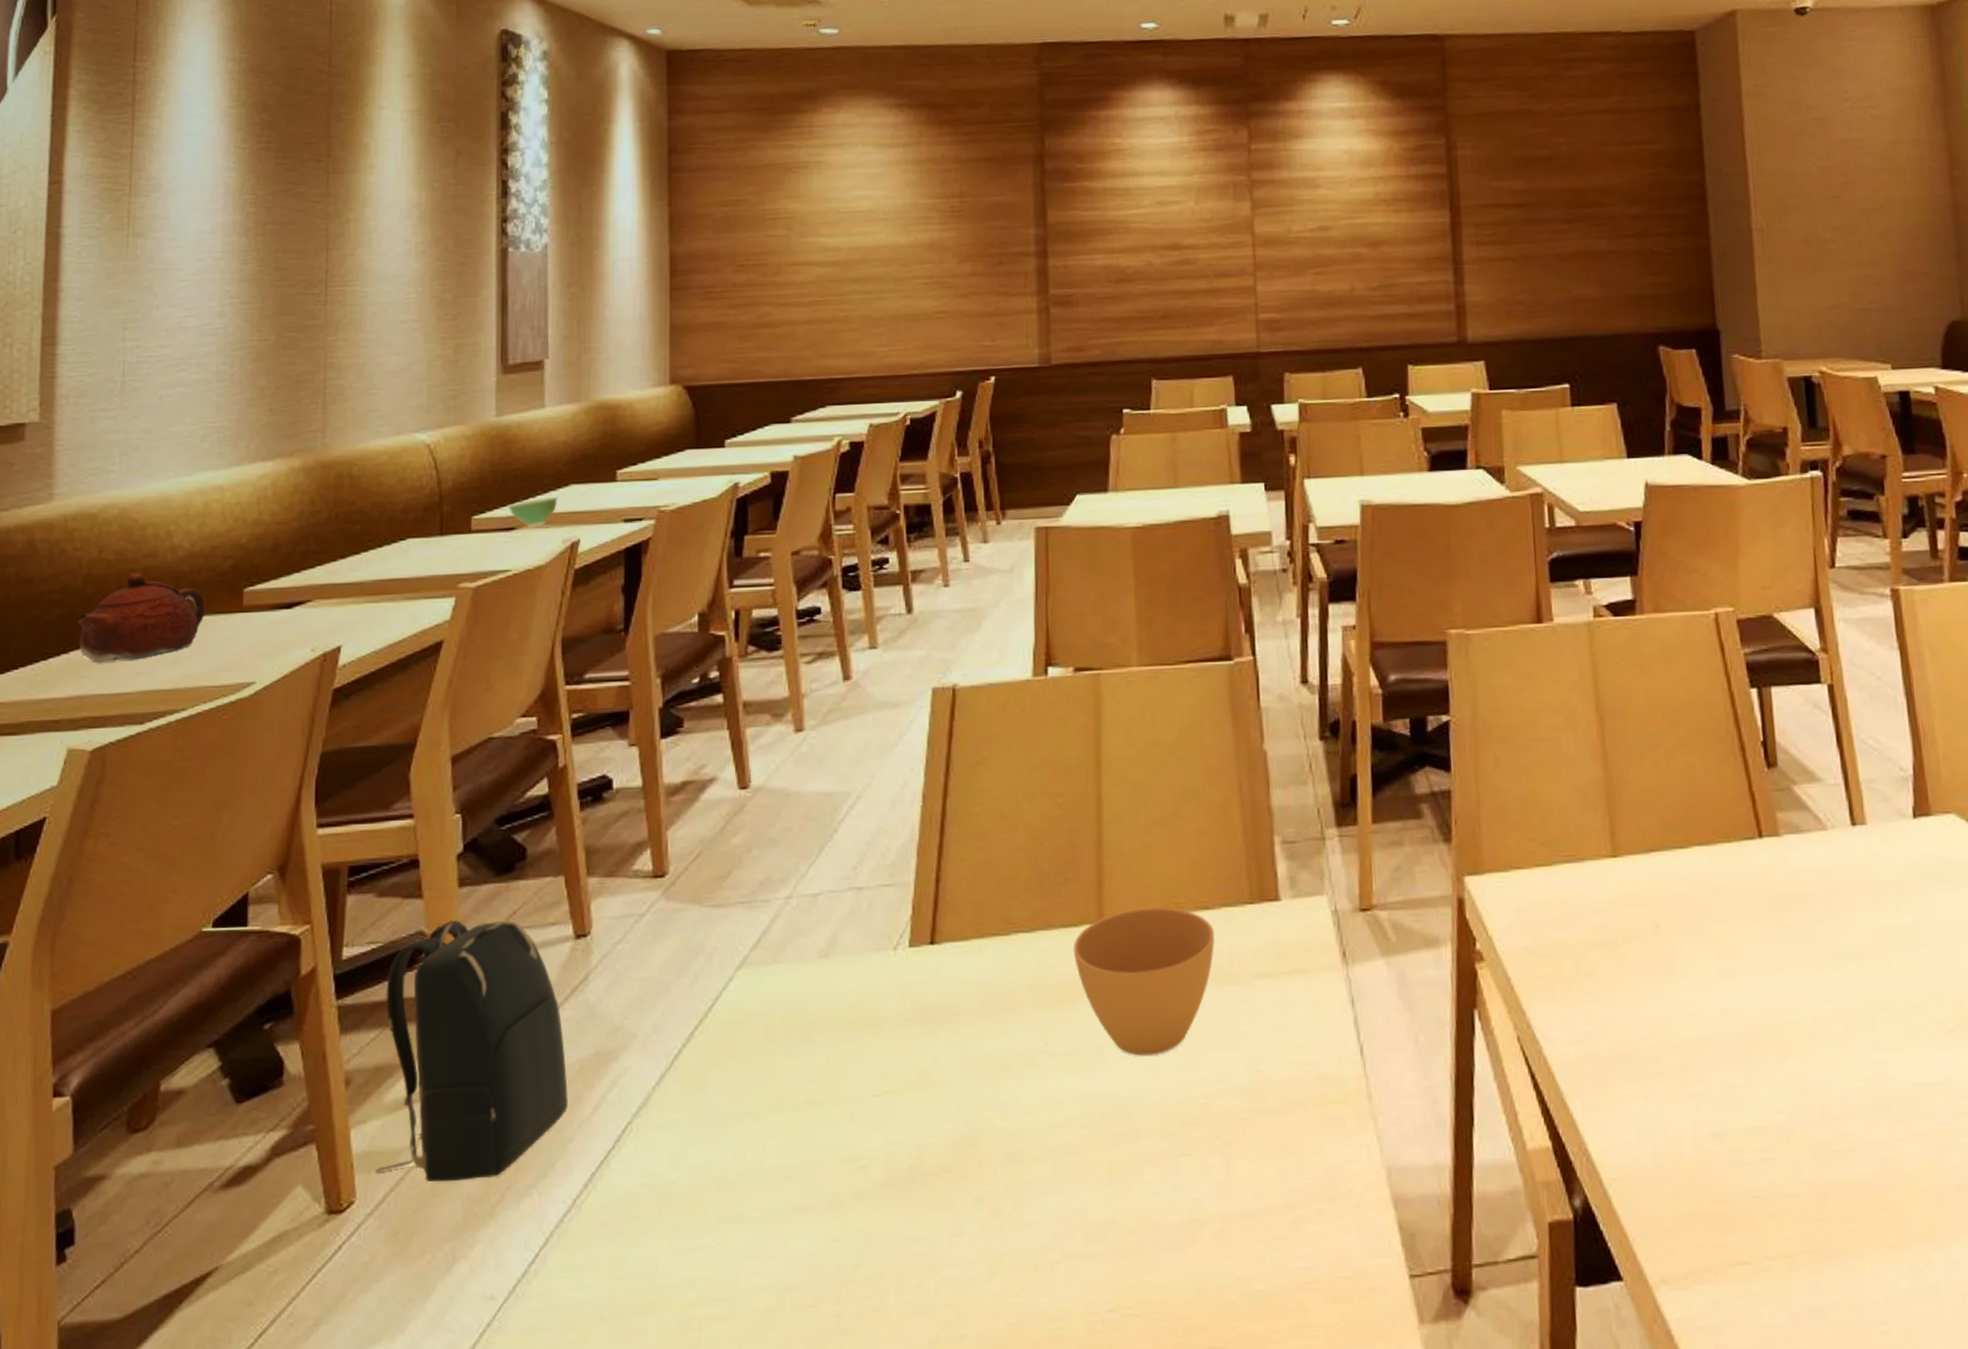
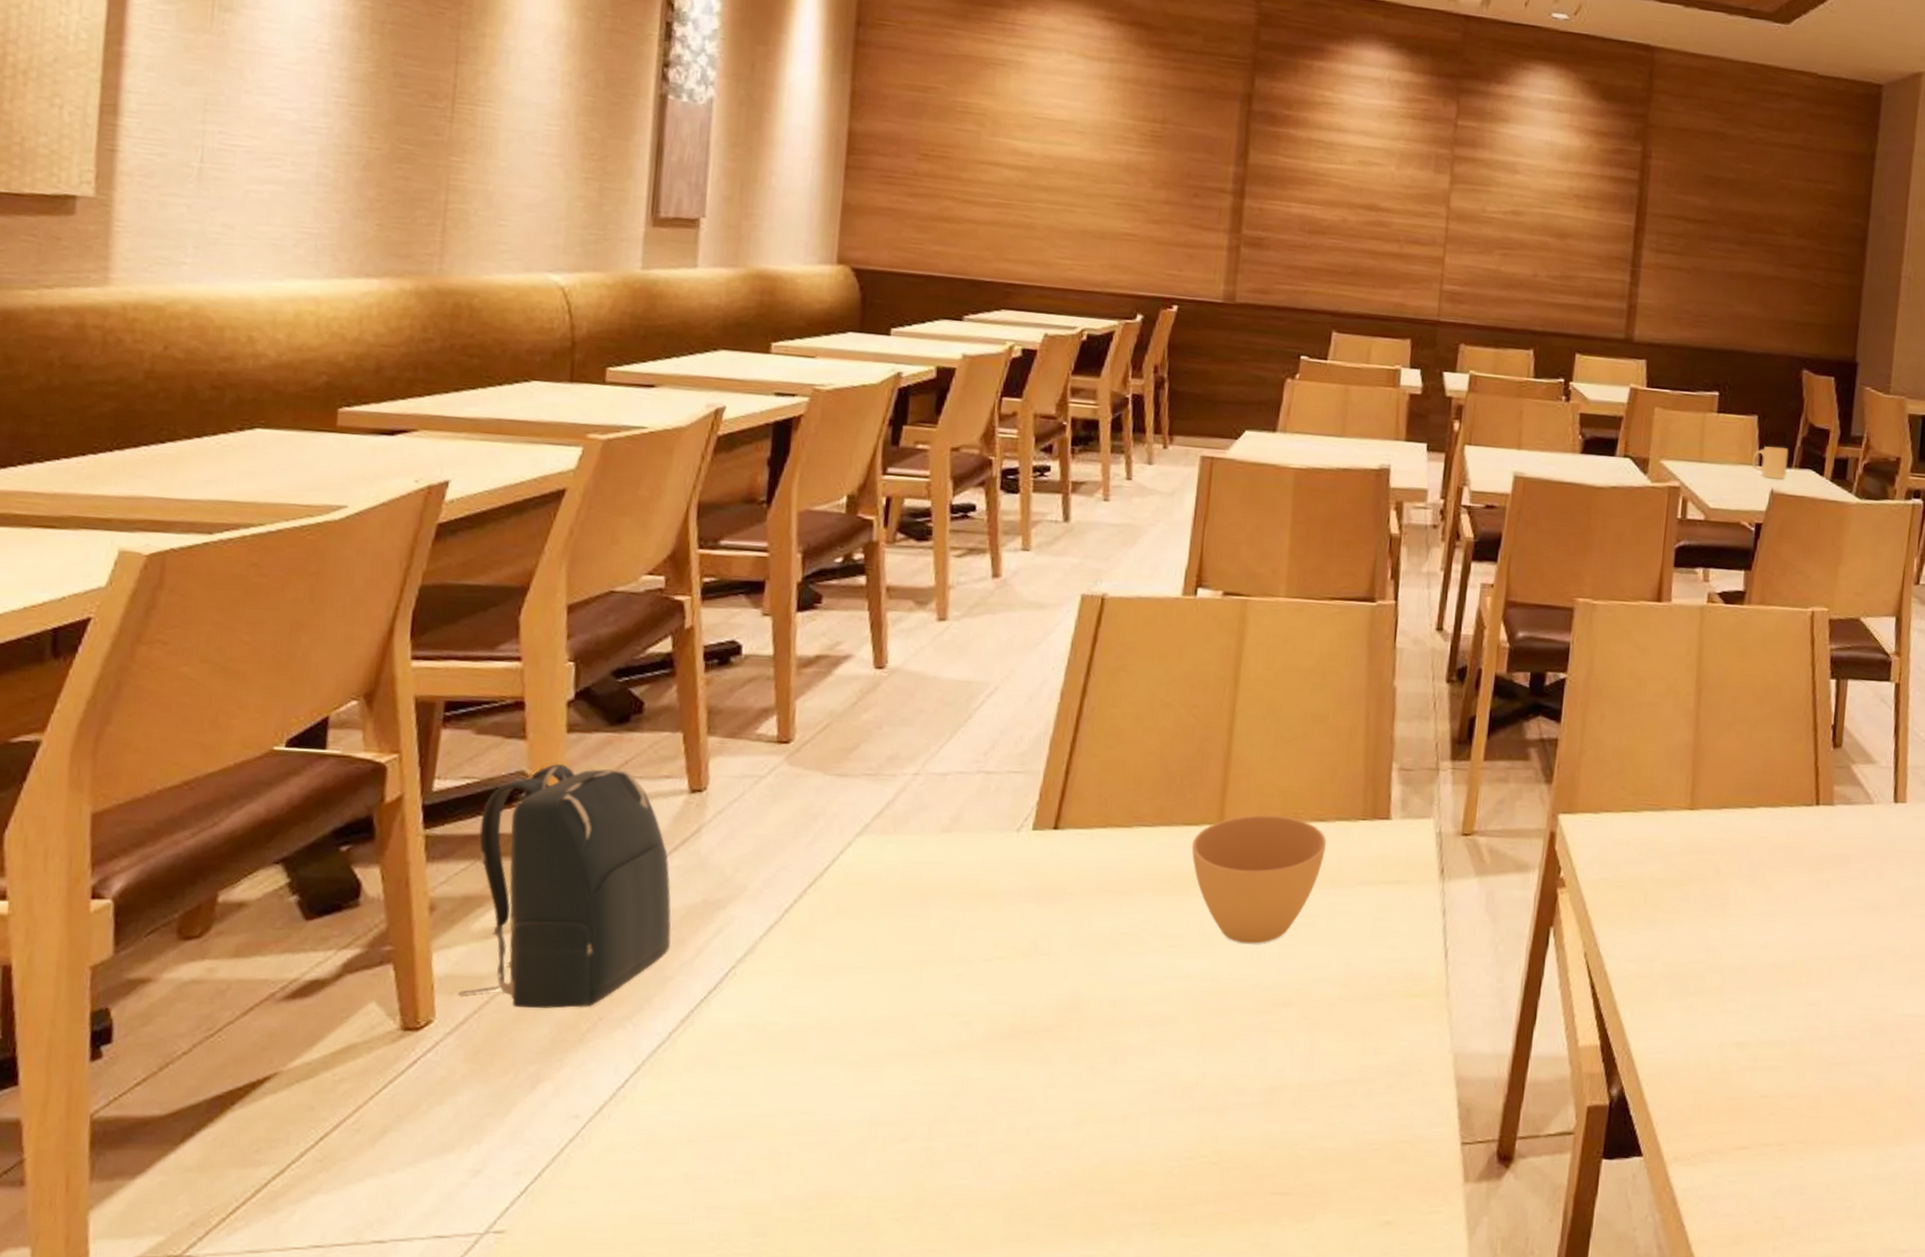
teapot: present [78,572,206,663] -> none [136,375,293,467]
bowl: present [507,497,558,528] -> none [648,359,705,388]
cup: none [1618,434,1660,471] -> present [1752,446,1789,481]

